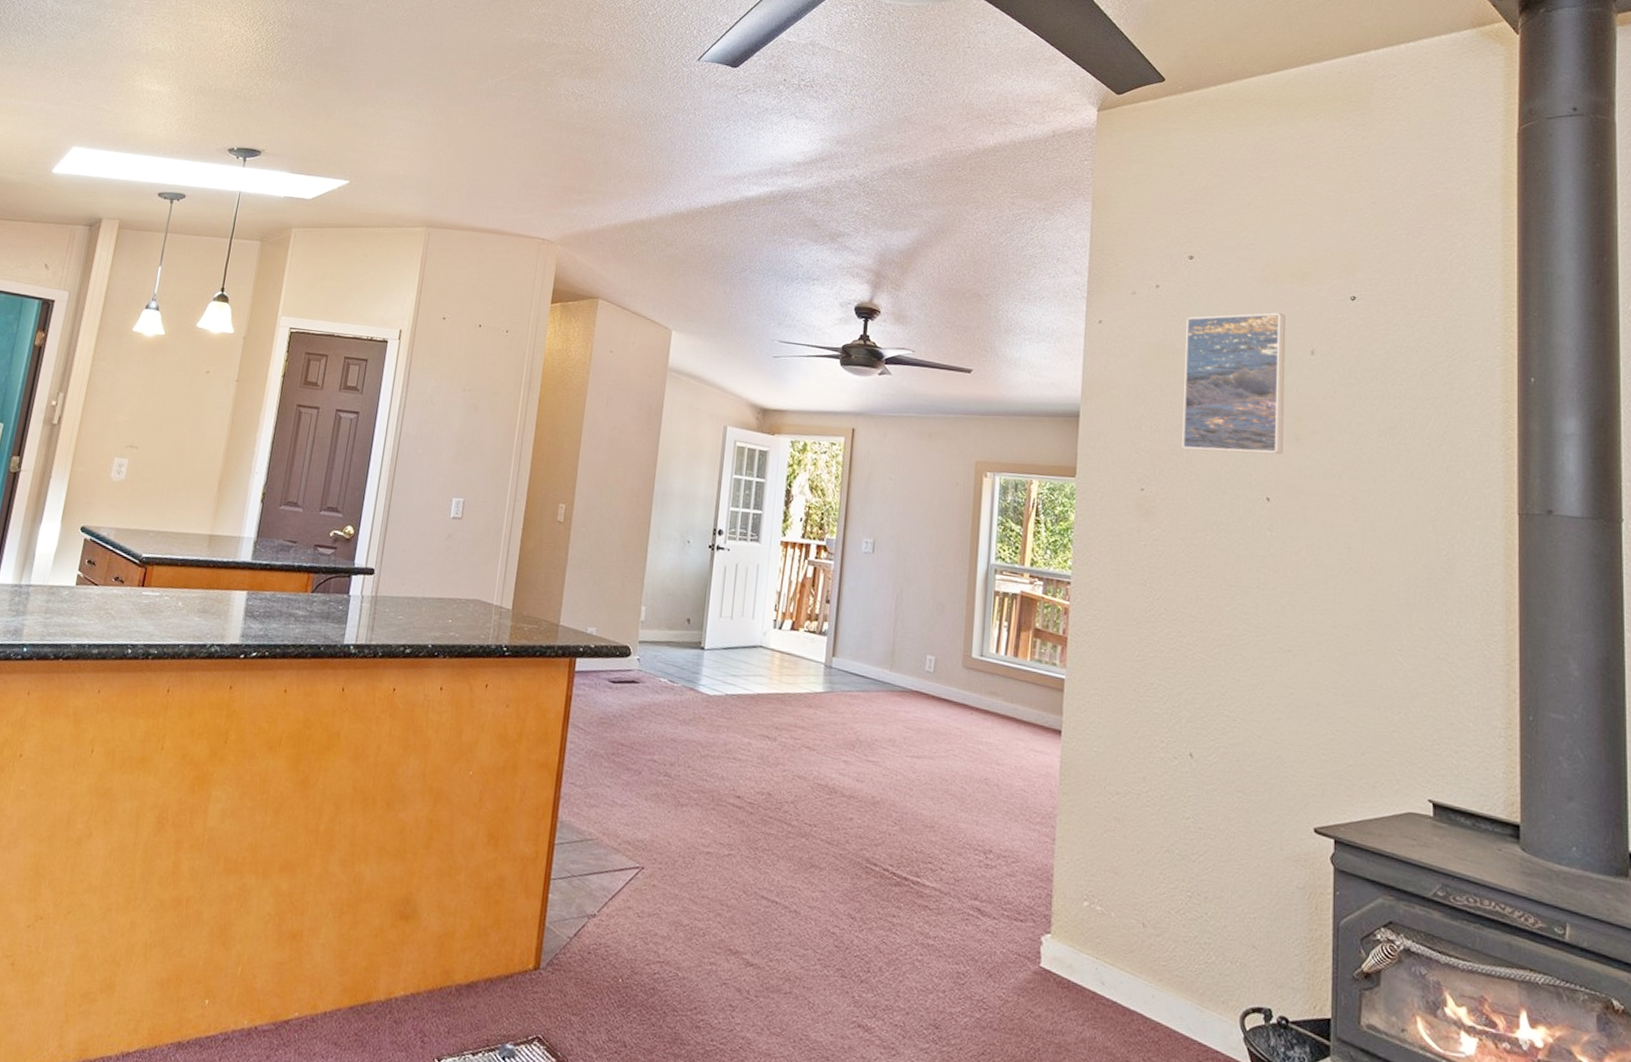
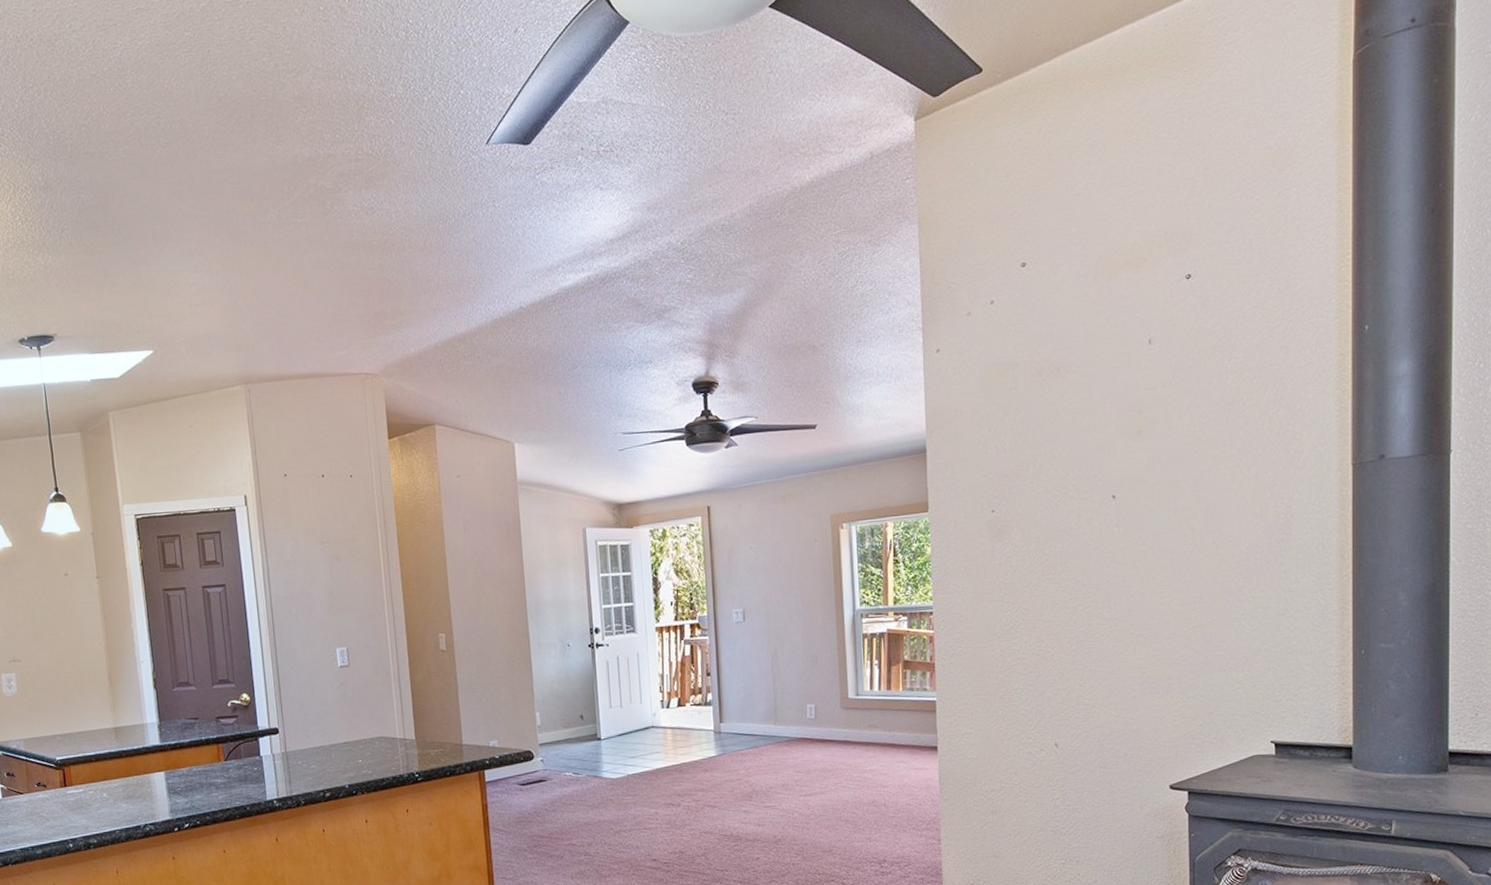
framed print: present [1182,312,1286,455] -> none [1024,306,1126,465]

